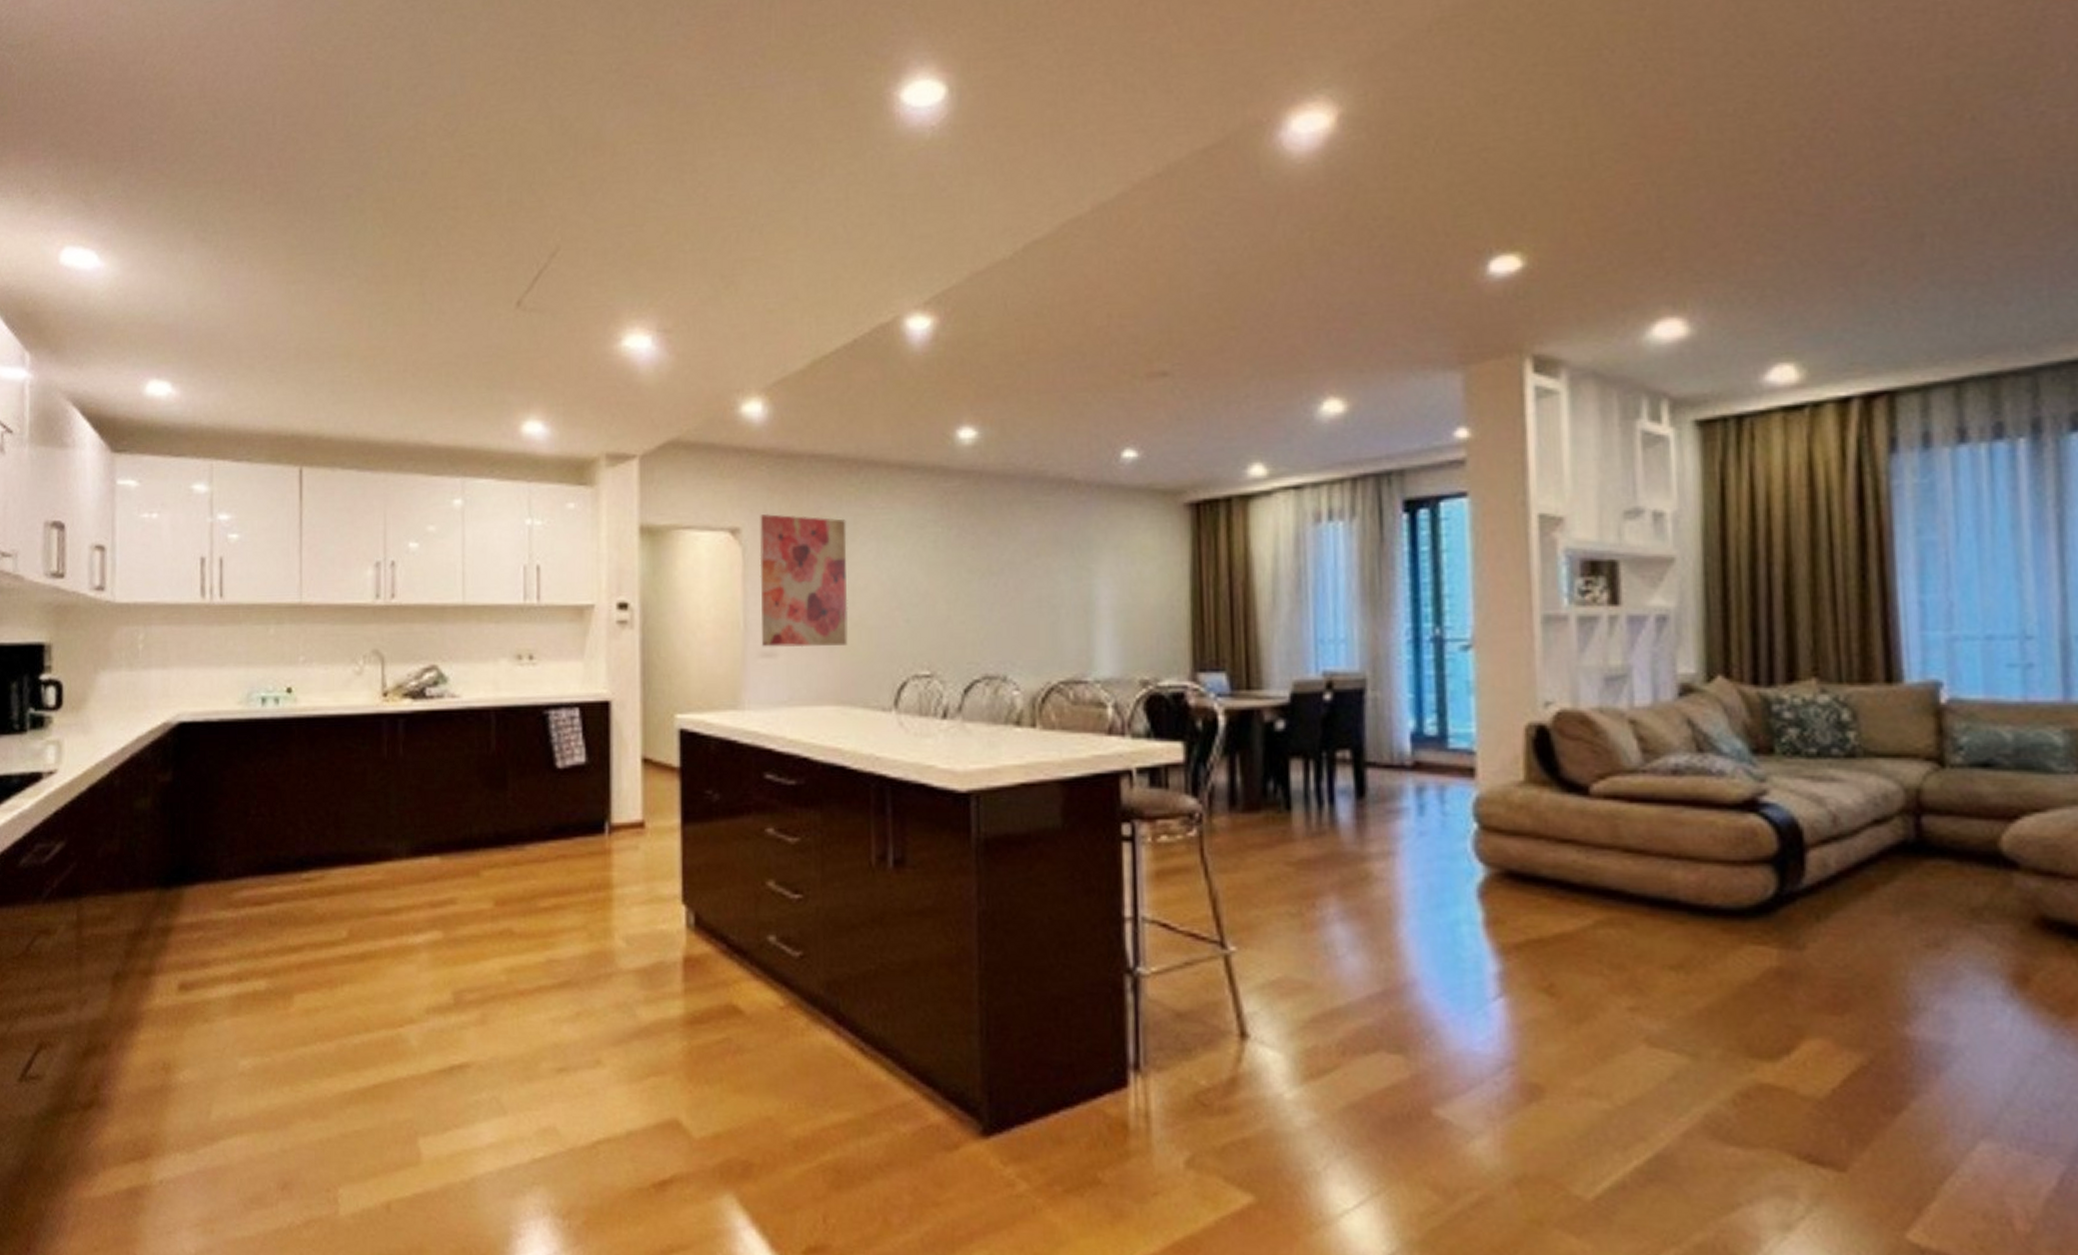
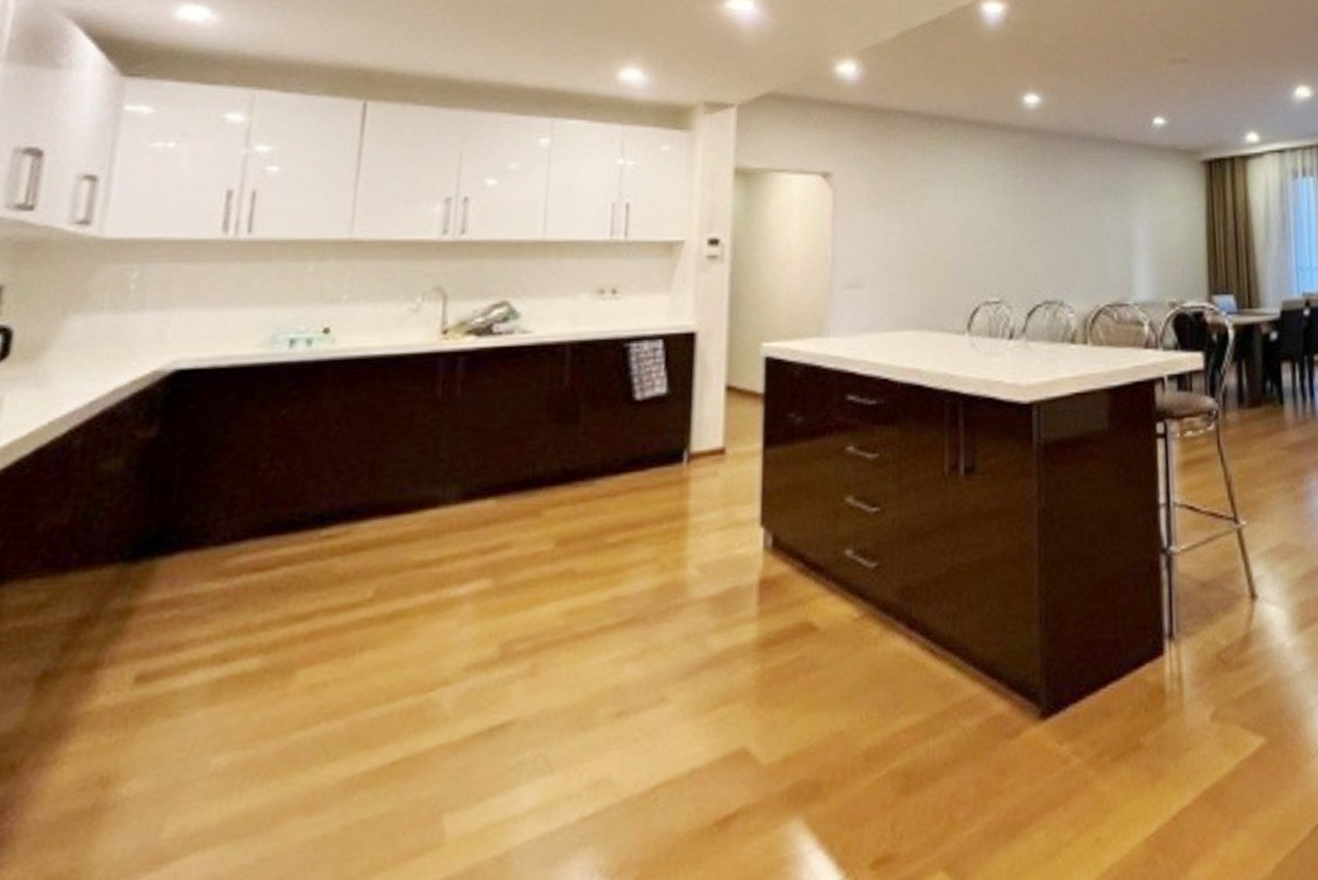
wall art: present [759,514,848,648] -> none [847,161,928,279]

